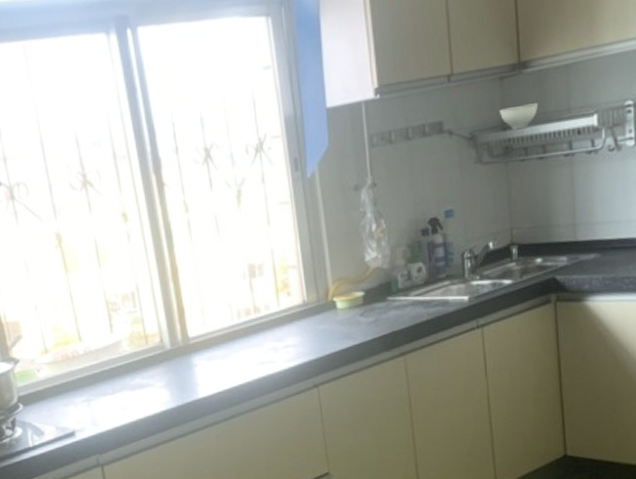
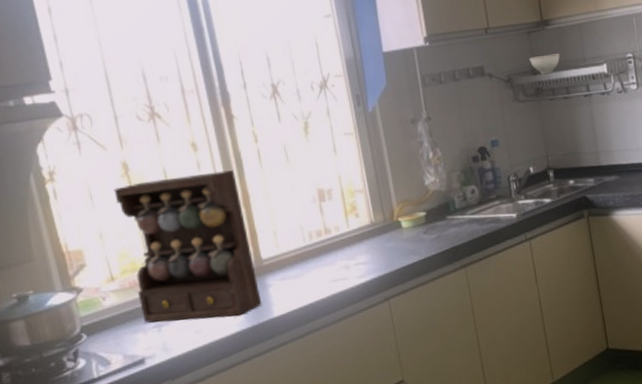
spice rack: none [48,242,188,397] -> present [114,170,262,323]

